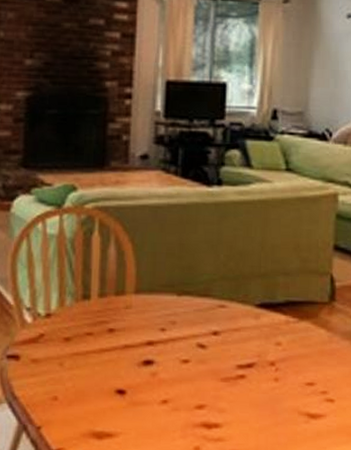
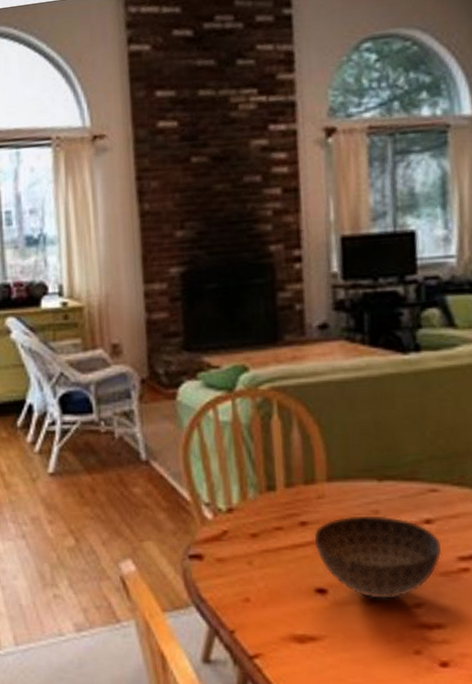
bowl: none [119,325,225,401] -> present [313,515,442,599]

